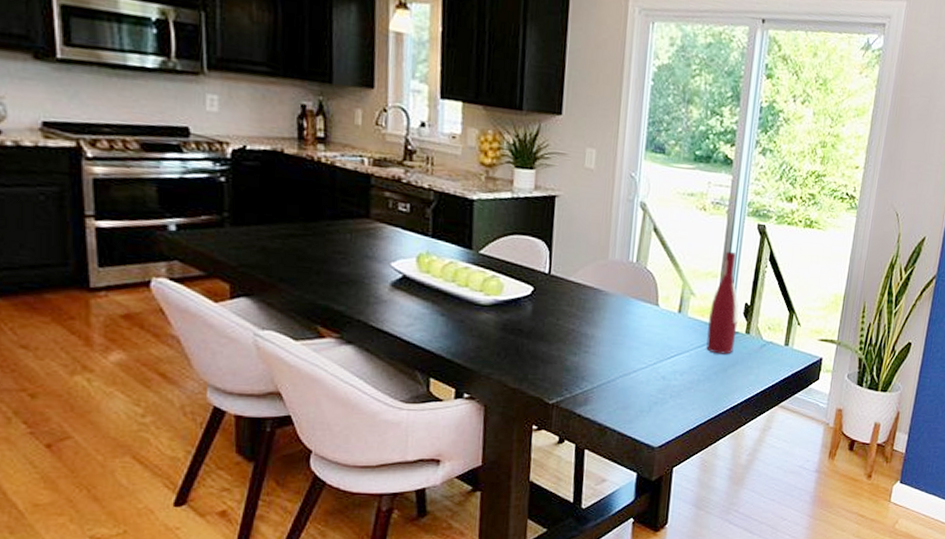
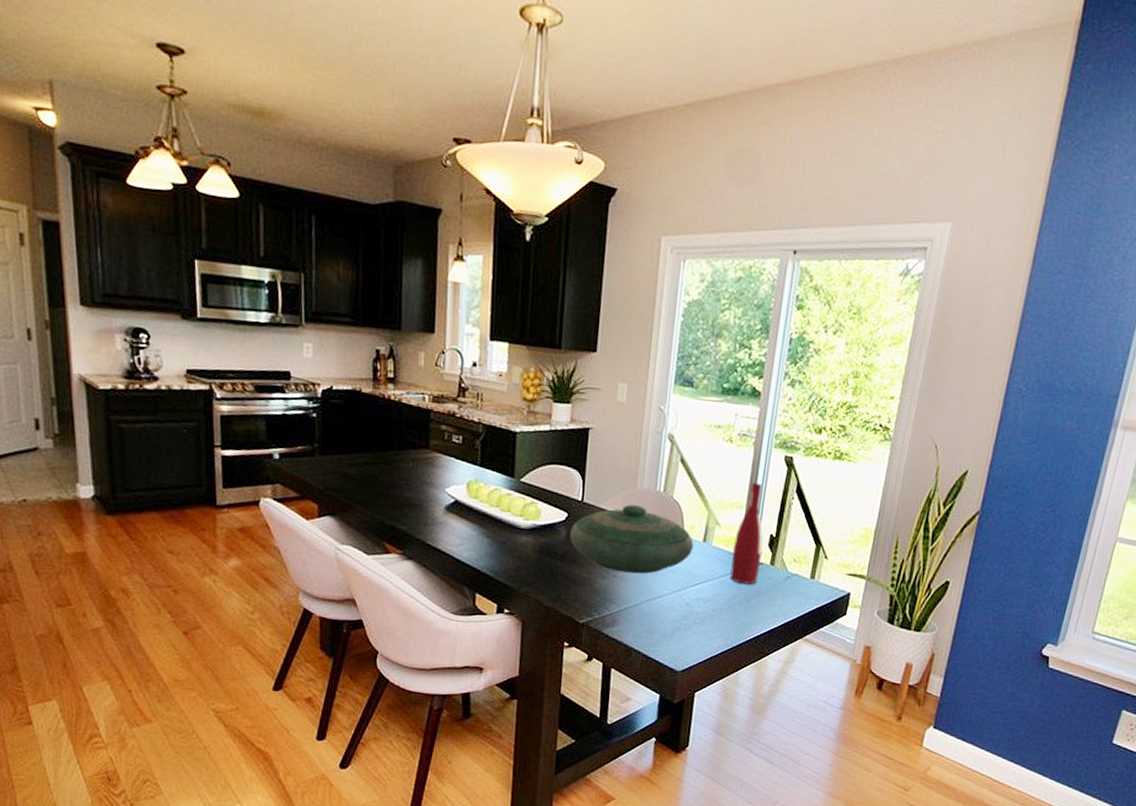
decorative bowl: none [536,276,669,349] -> present [569,504,694,574]

